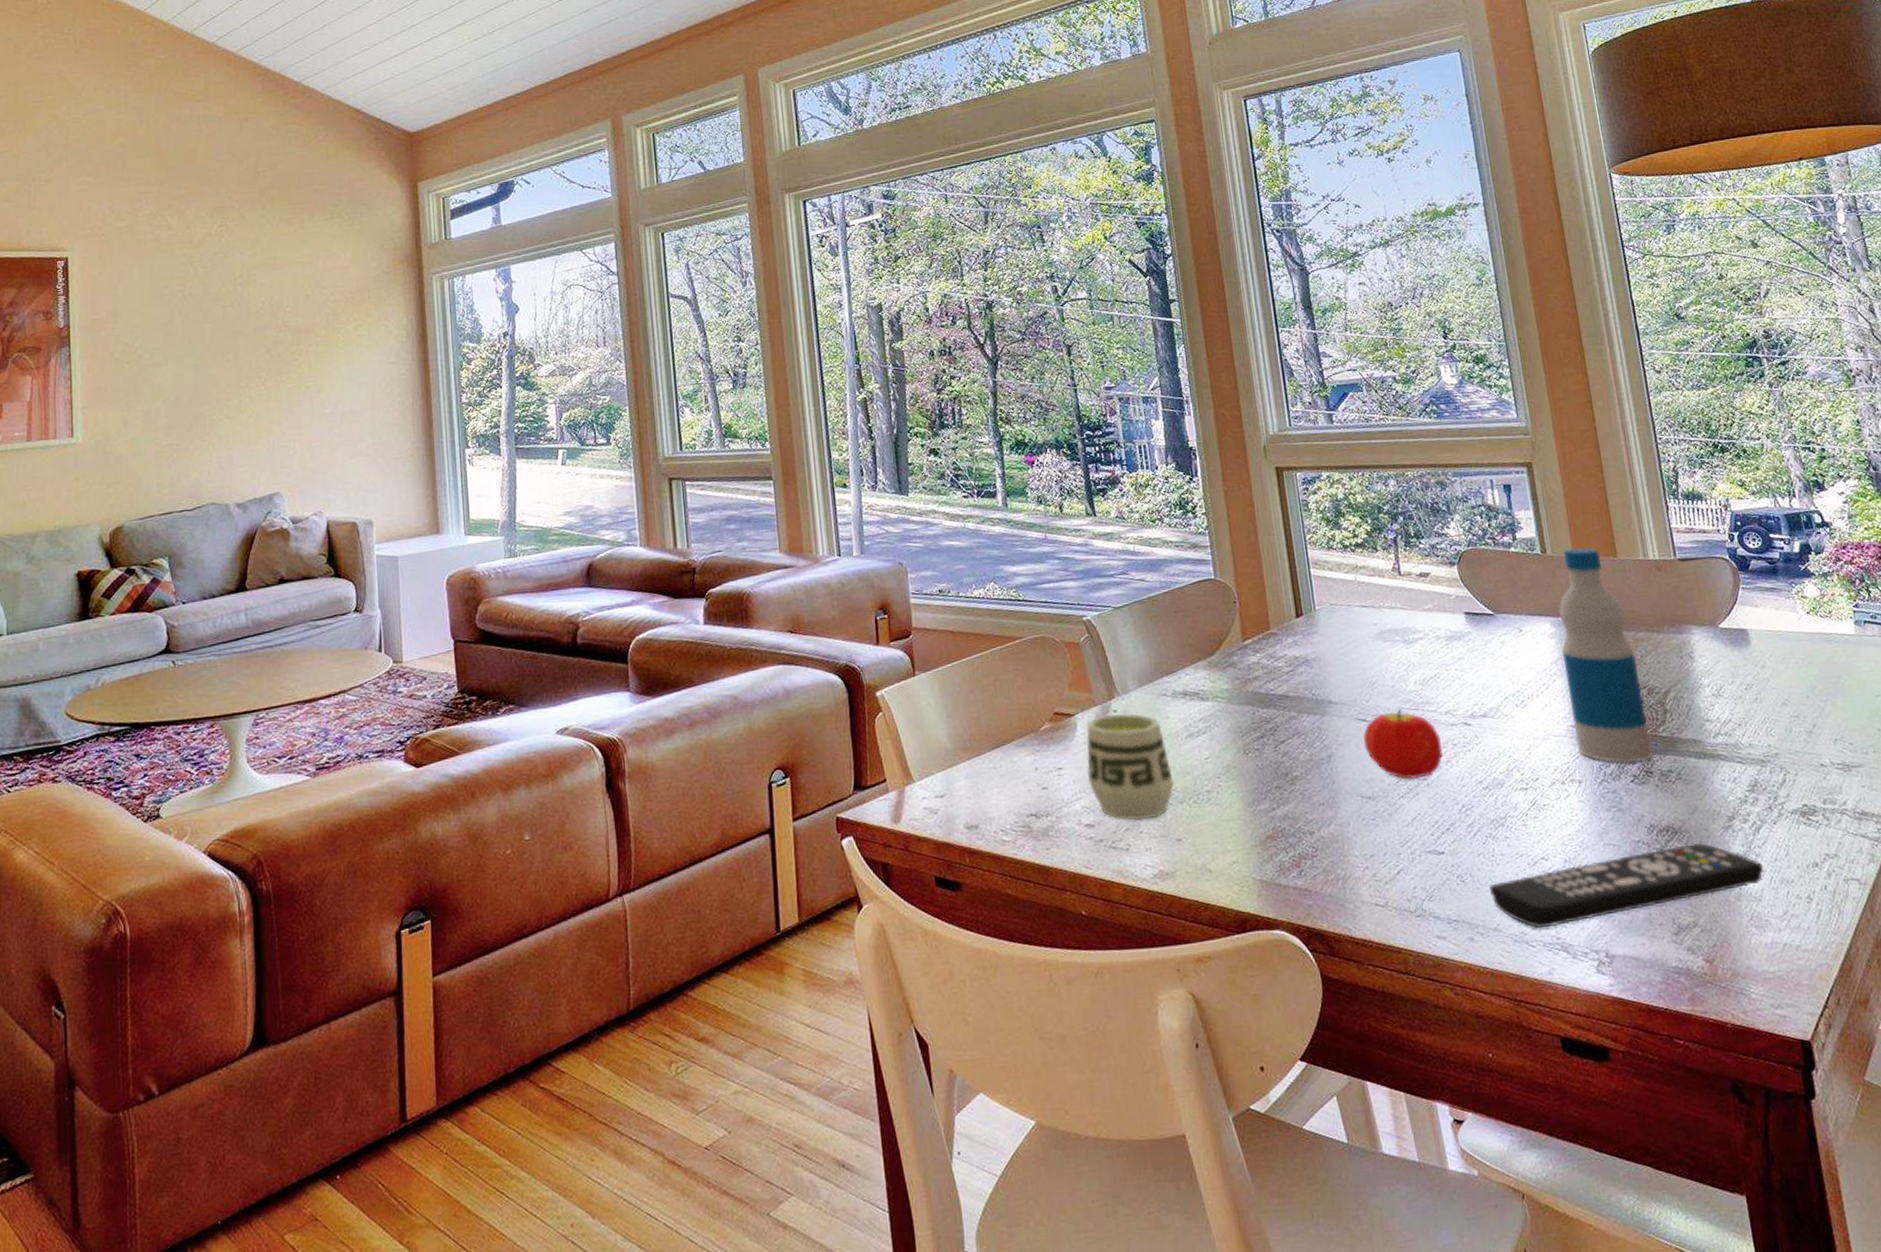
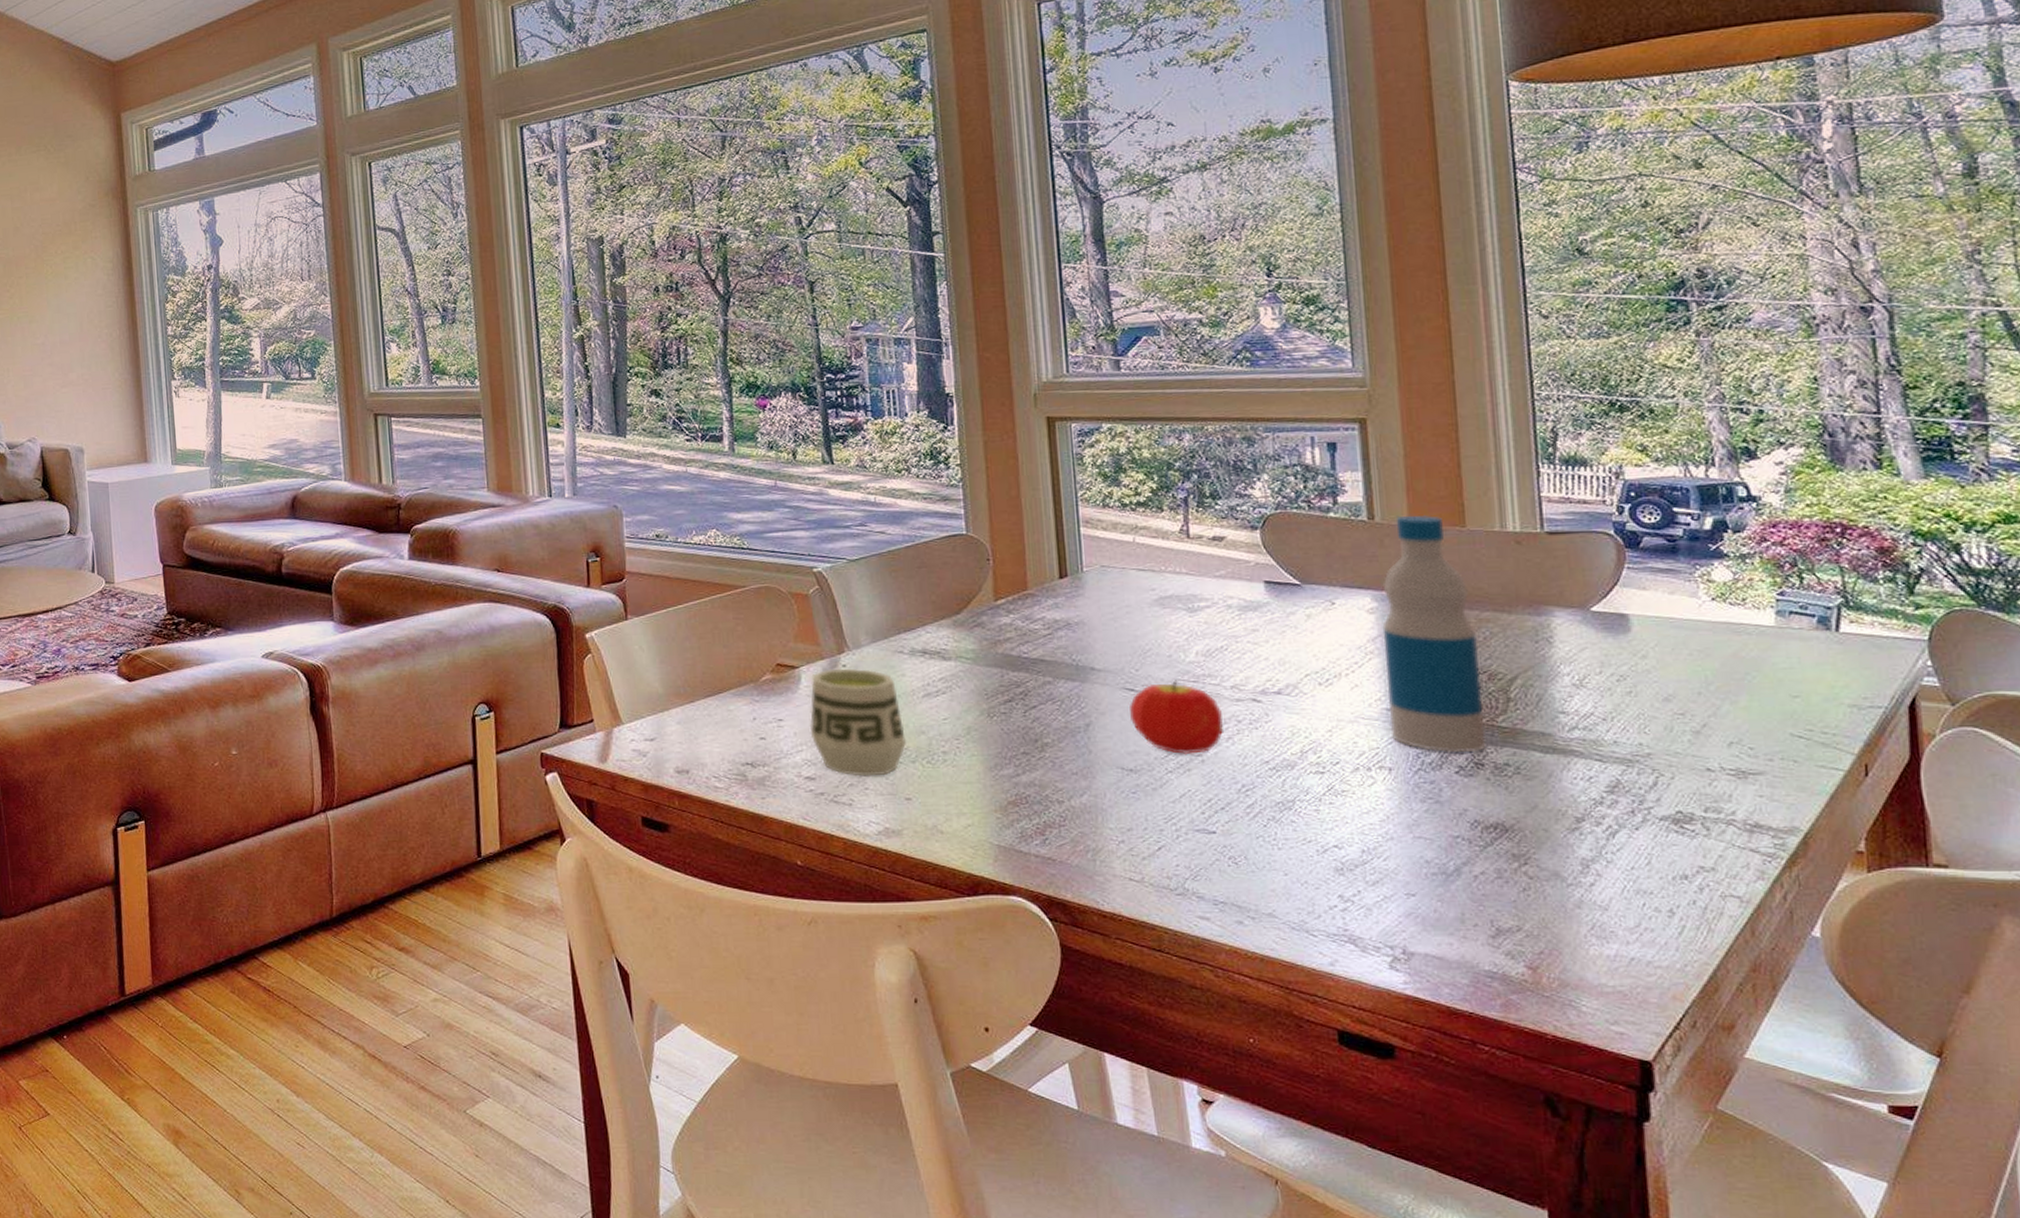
remote control: present [1489,843,1765,928] -> none [1267,844,1616,917]

